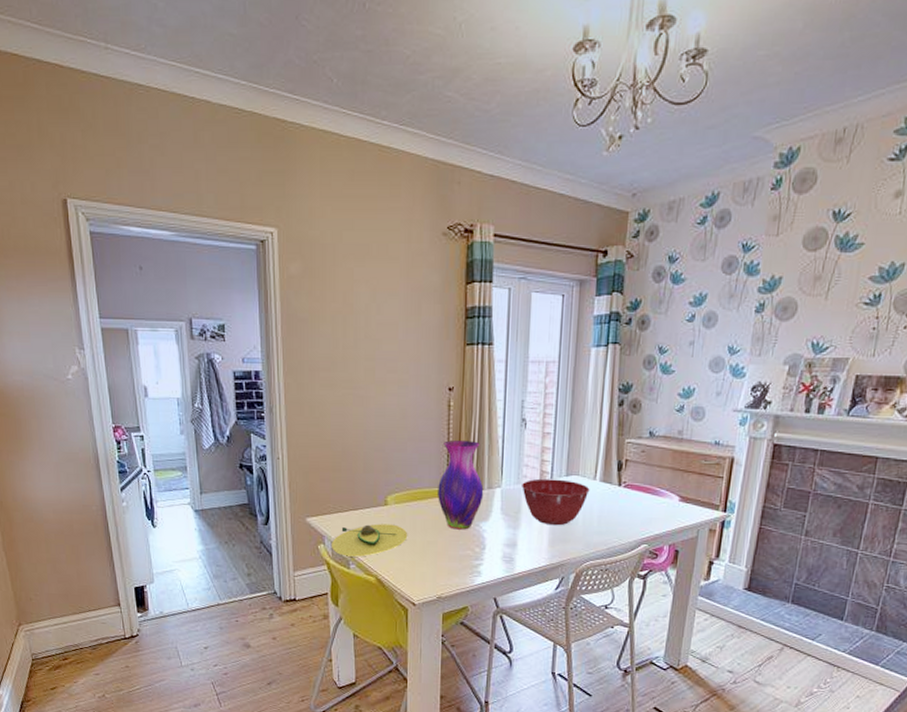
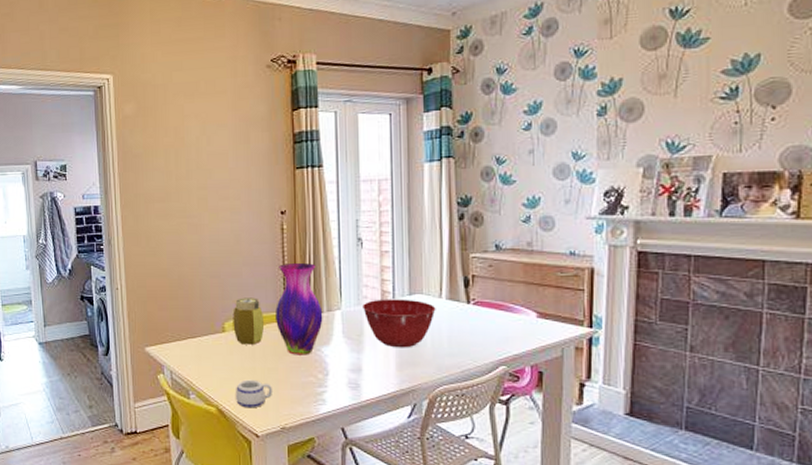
avocado: present [332,524,408,557] -> none [171,351,248,386]
mug: none [394,551,431,579] -> present [235,379,272,409]
jar: none [395,472,427,519] -> present [233,298,265,345]

